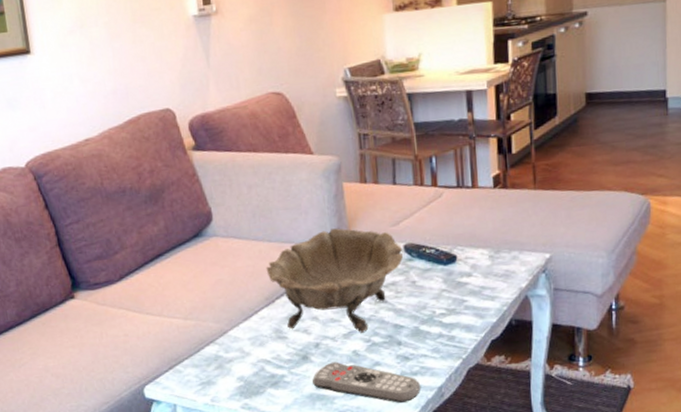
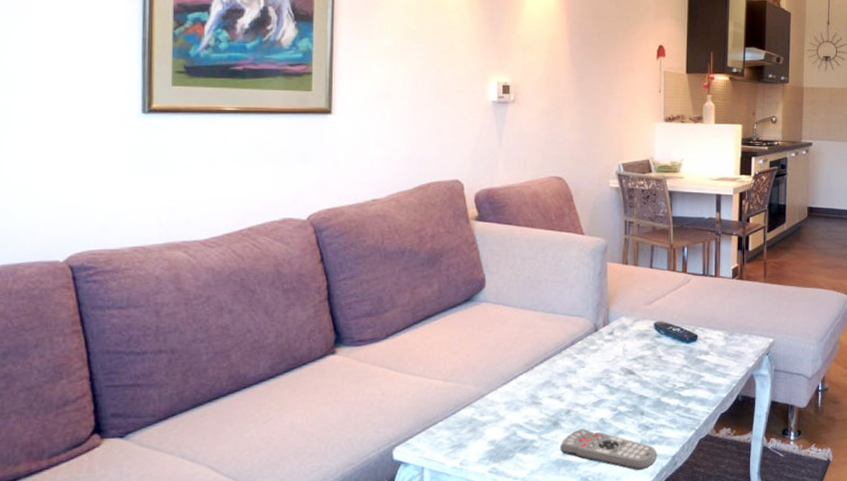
decorative bowl: present [266,228,403,333] -> none [529,303,653,402]

